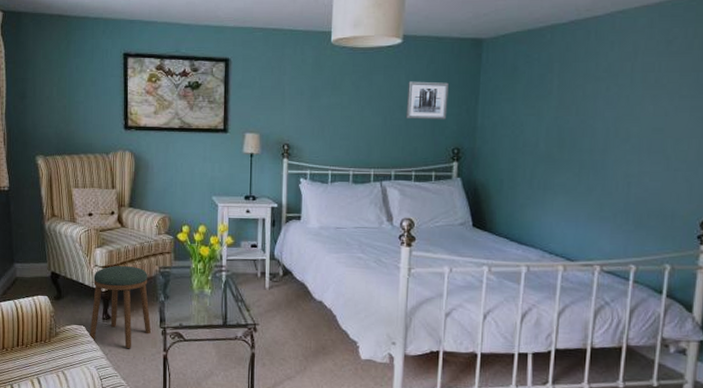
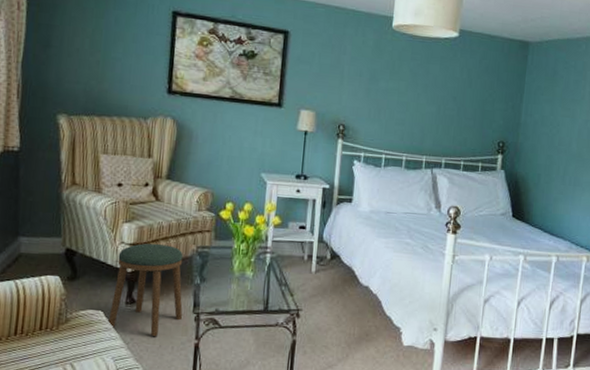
wall art: present [406,81,449,120] -> none [458,74,498,114]

